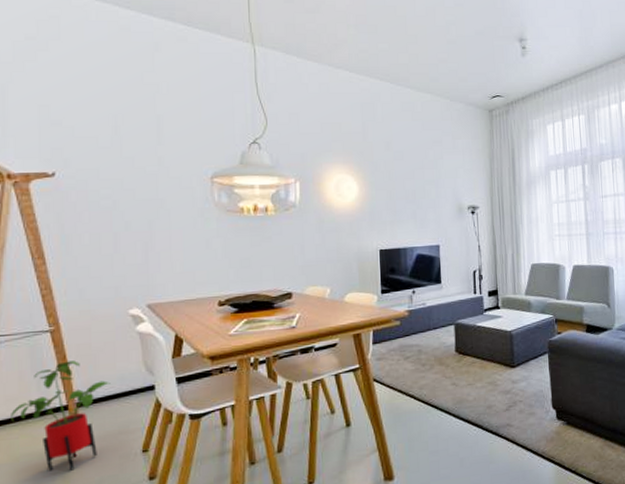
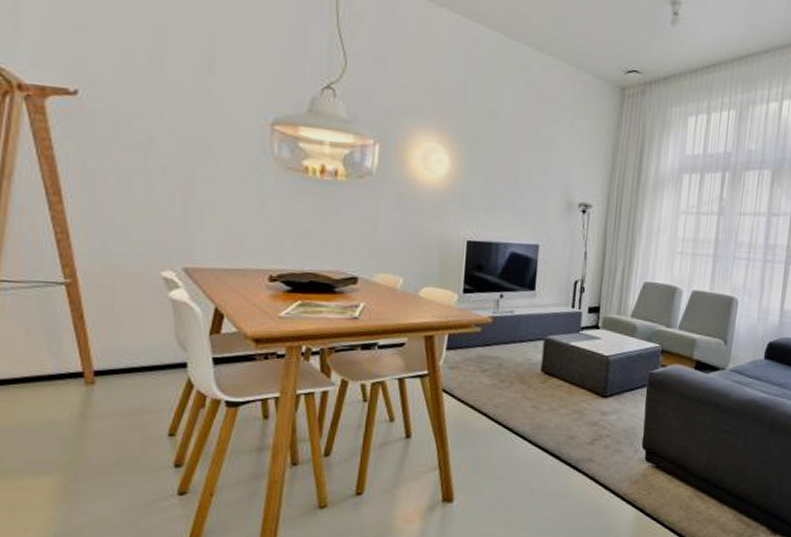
house plant: present [11,361,111,472] -> none [16,321,135,446]

